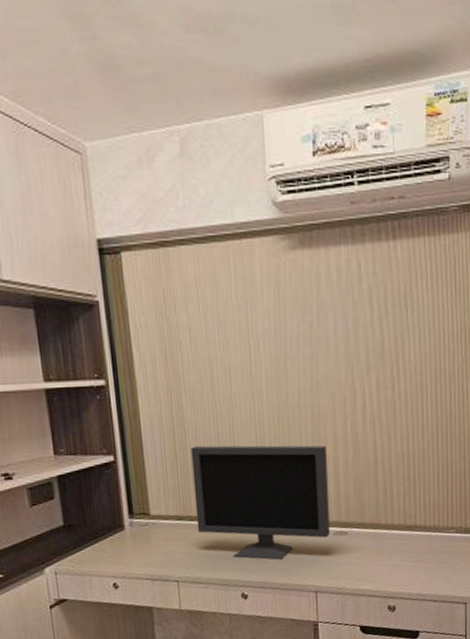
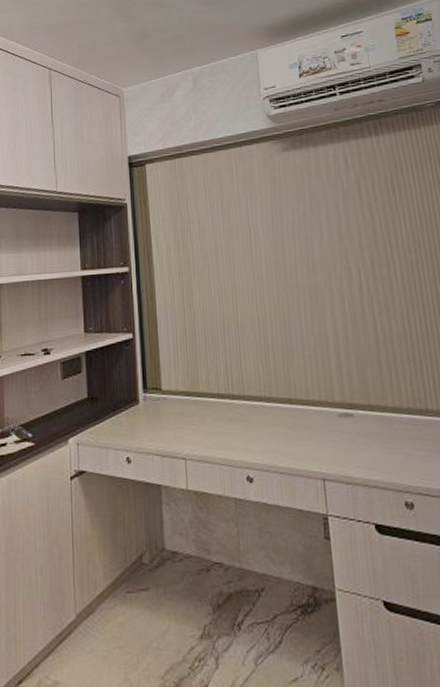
monitor: present [190,445,330,560] -> none [198,323,334,442]

